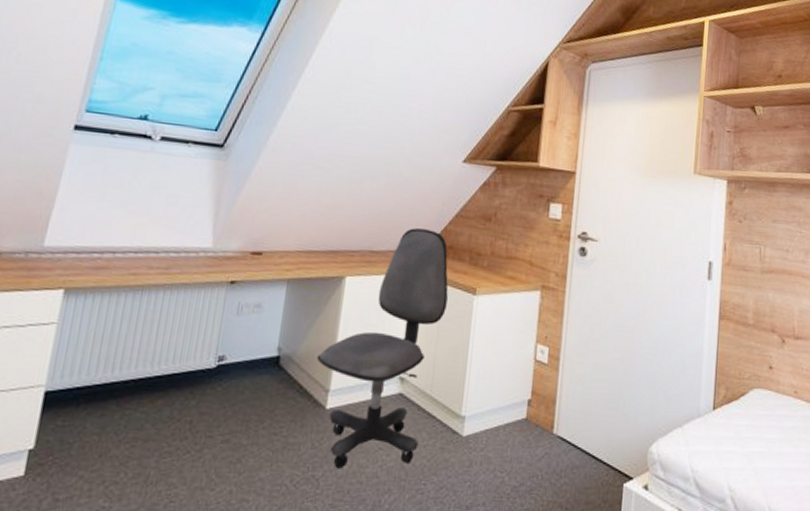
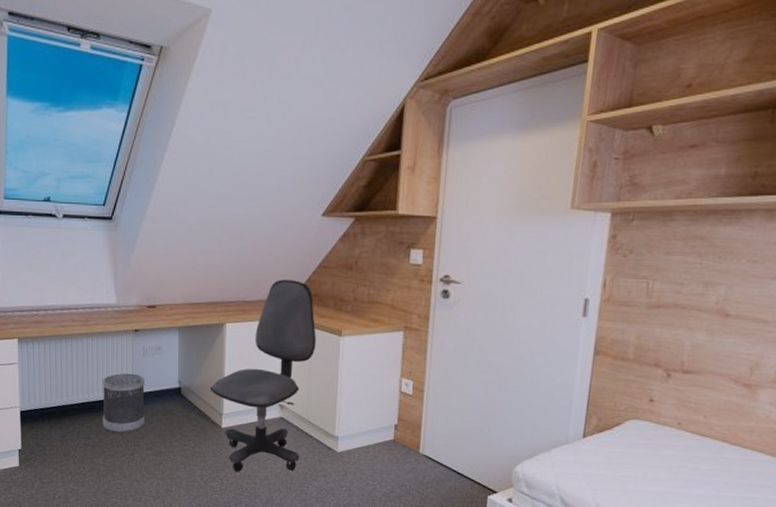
wastebasket: none [164,337,234,421] -> present [102,373,145,434]

